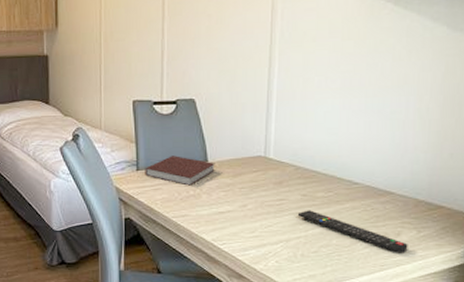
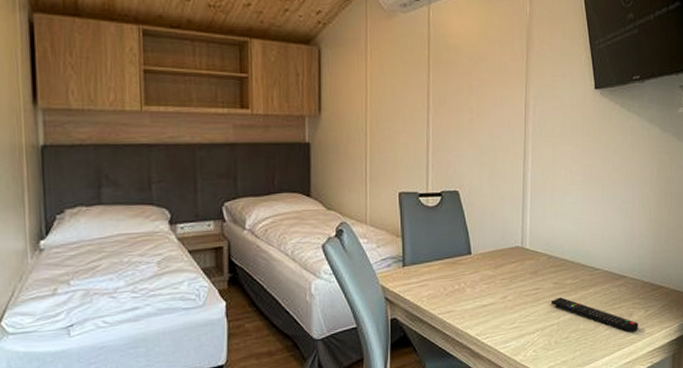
notebook: present [145,156,215,186] -> none [411,249,478,280]

